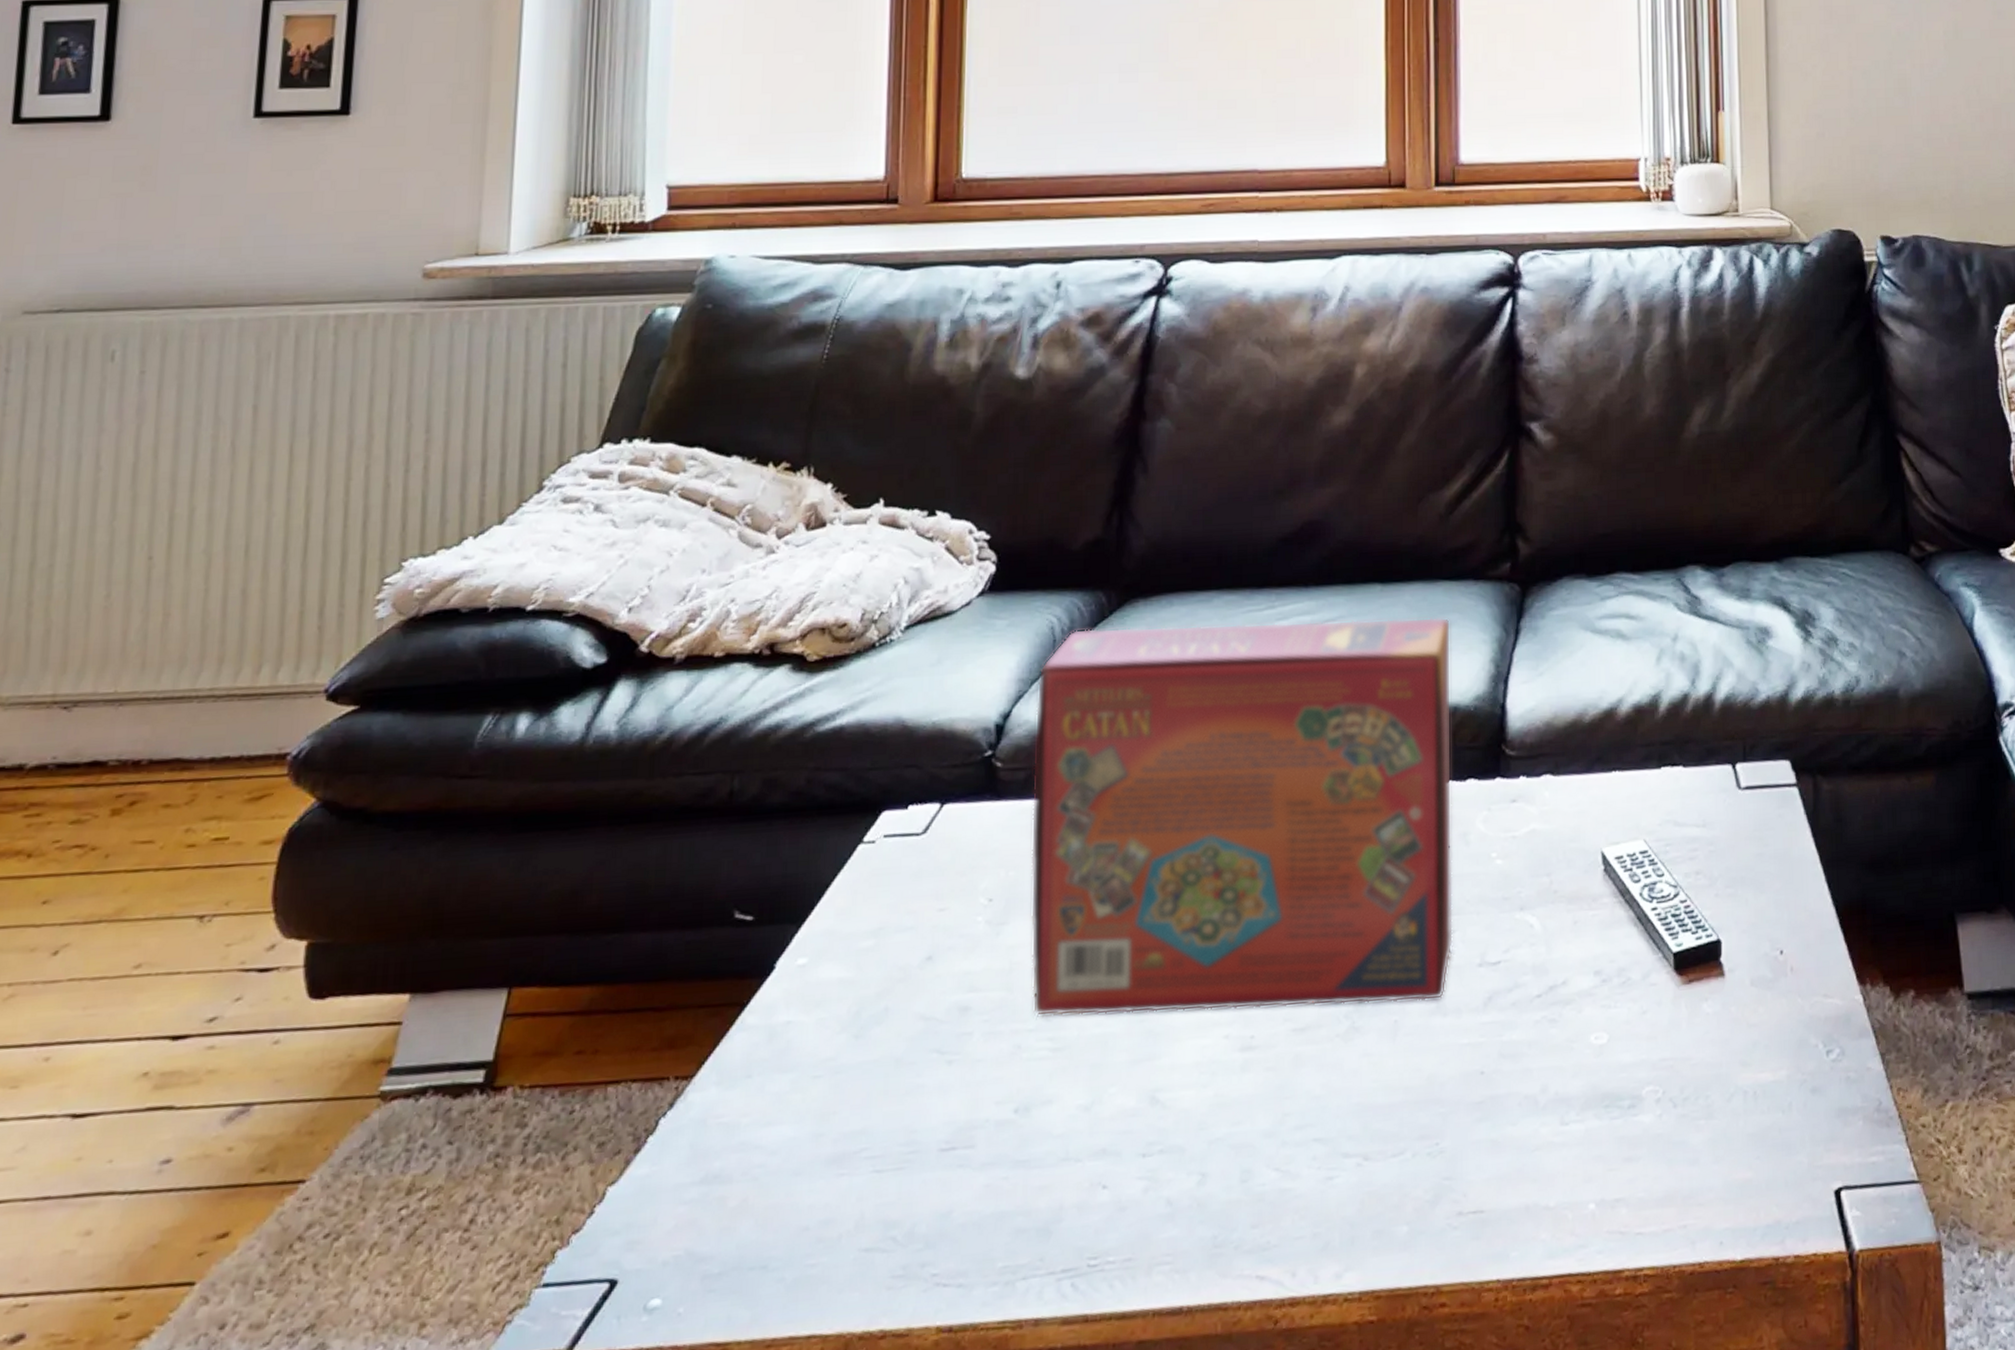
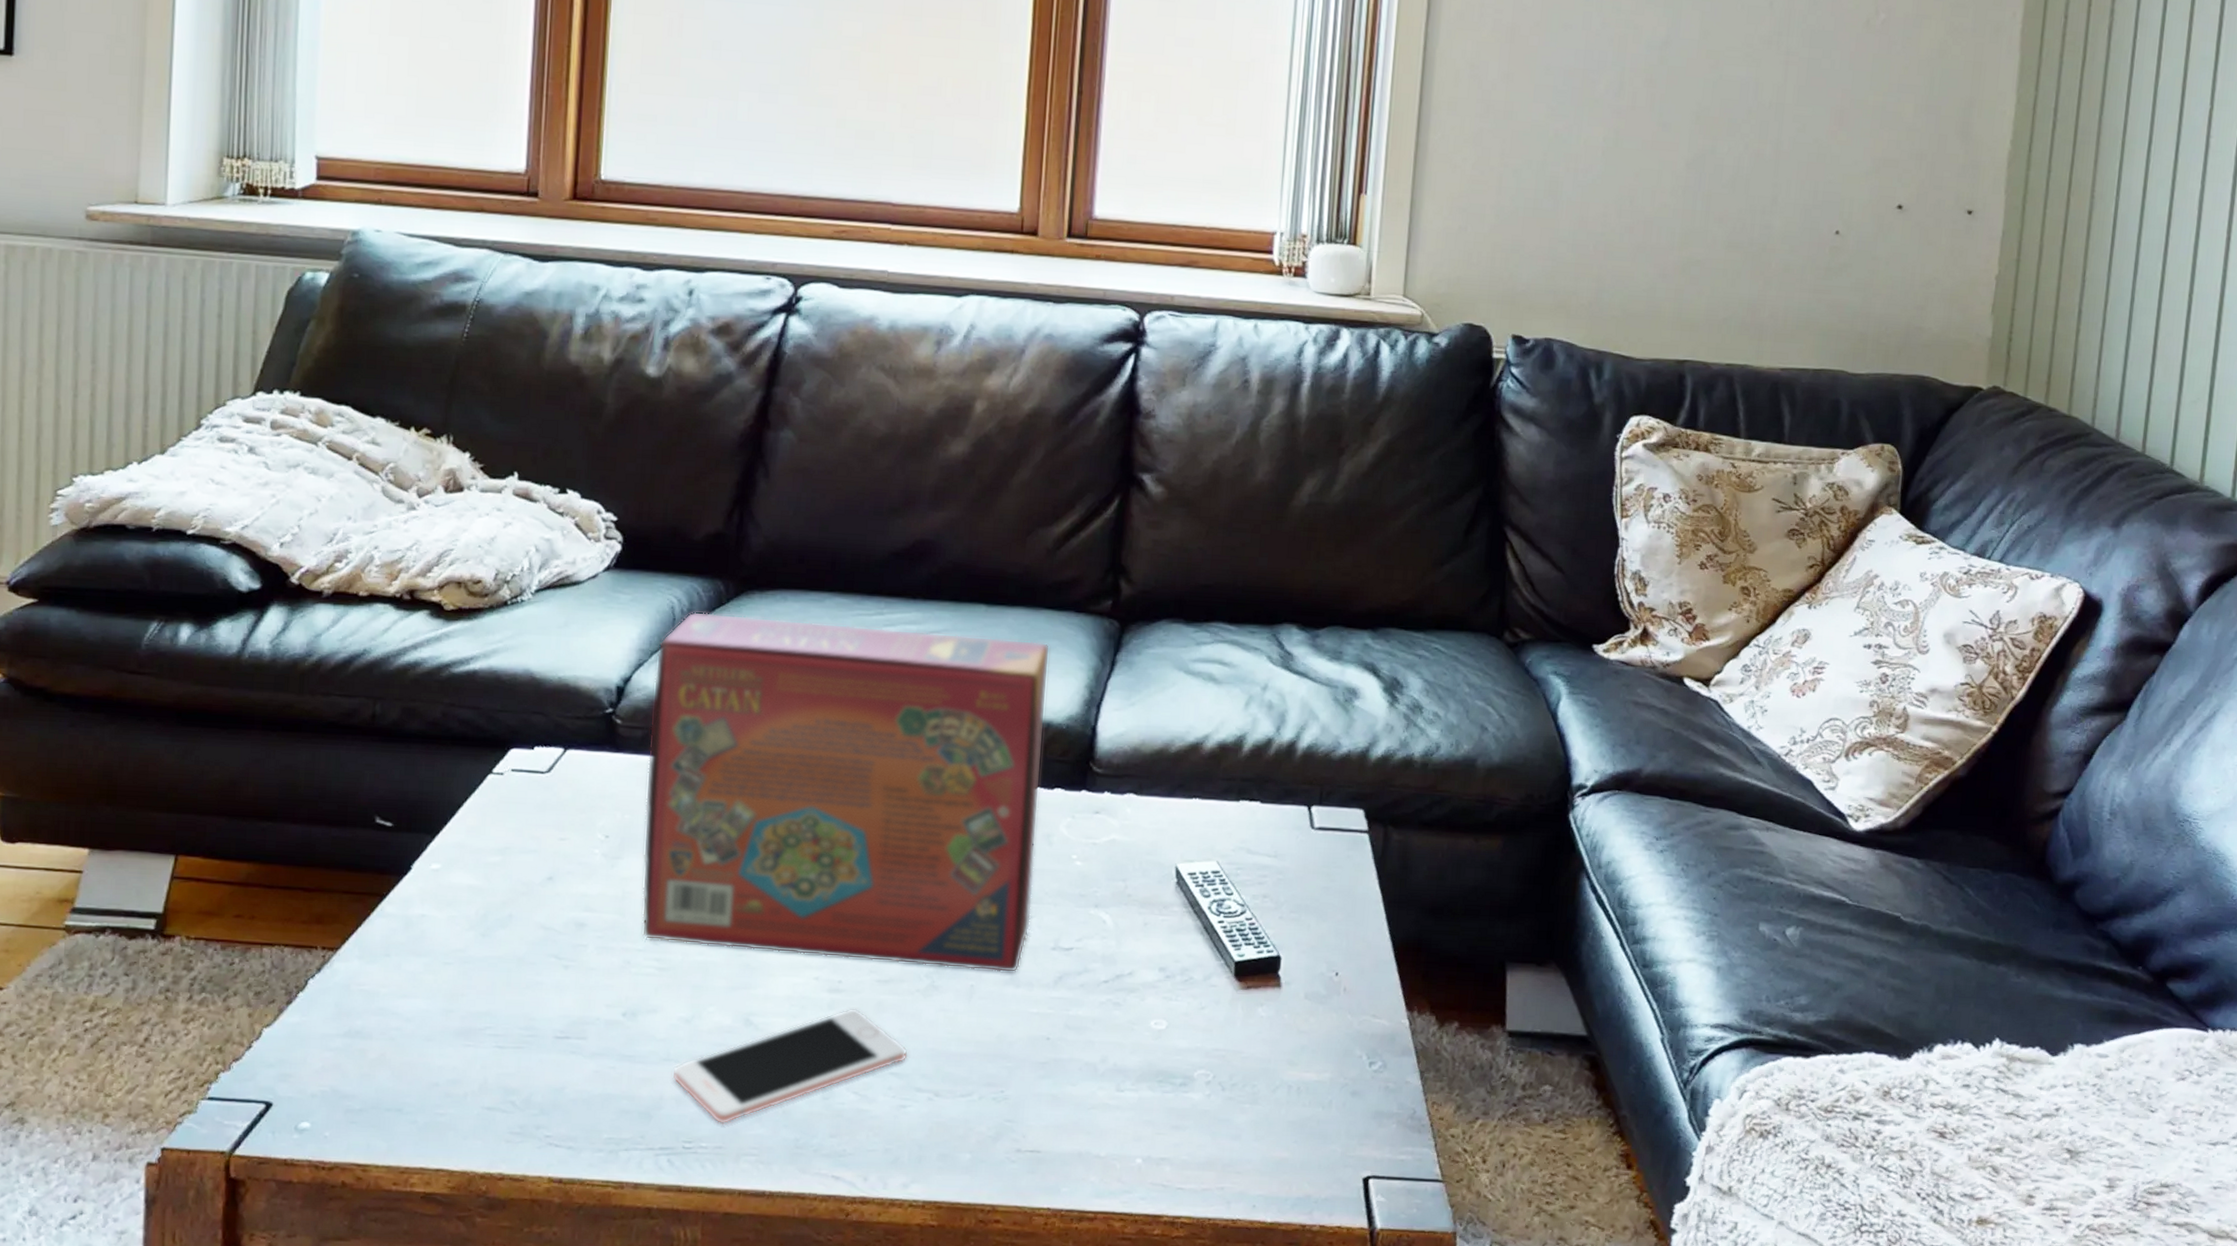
cell phone: none [1071,1066,1331,1231] -> present [671,1008,908,1125]

